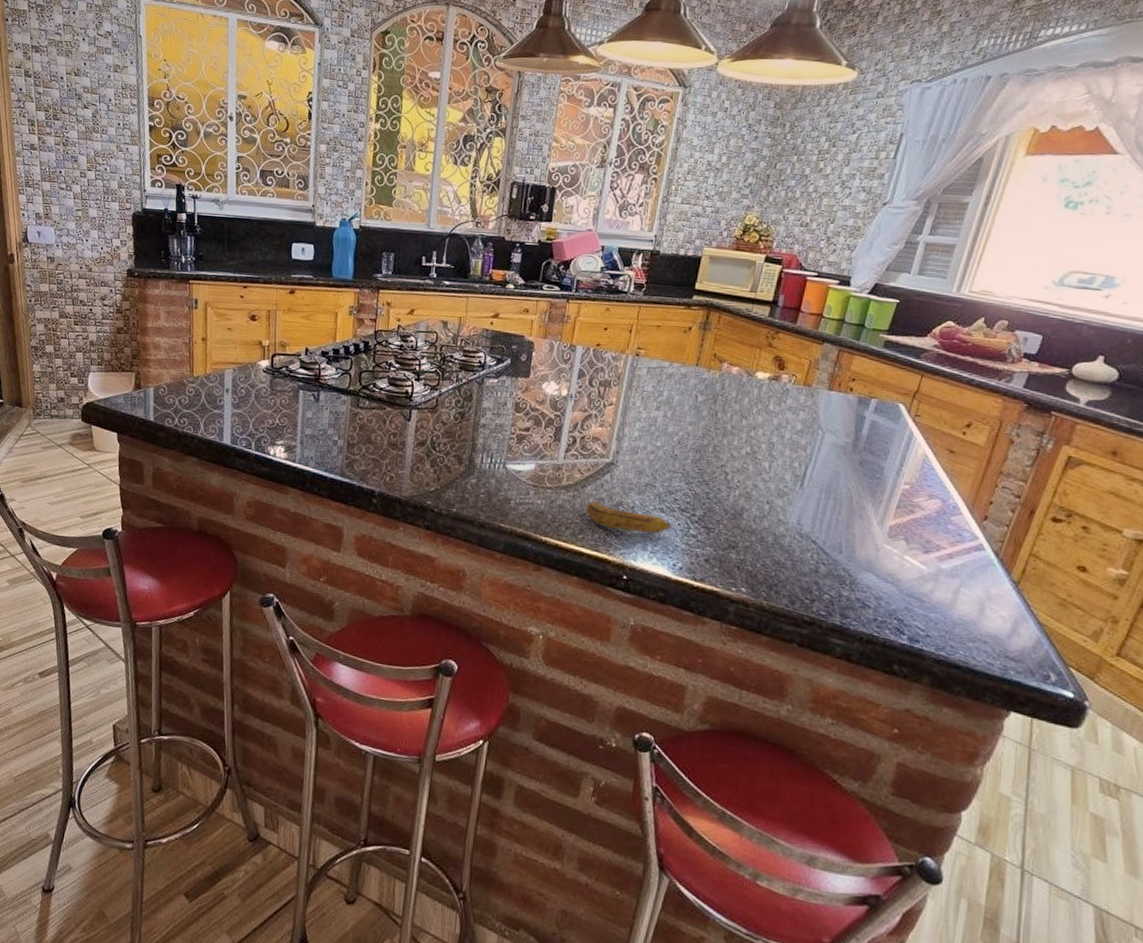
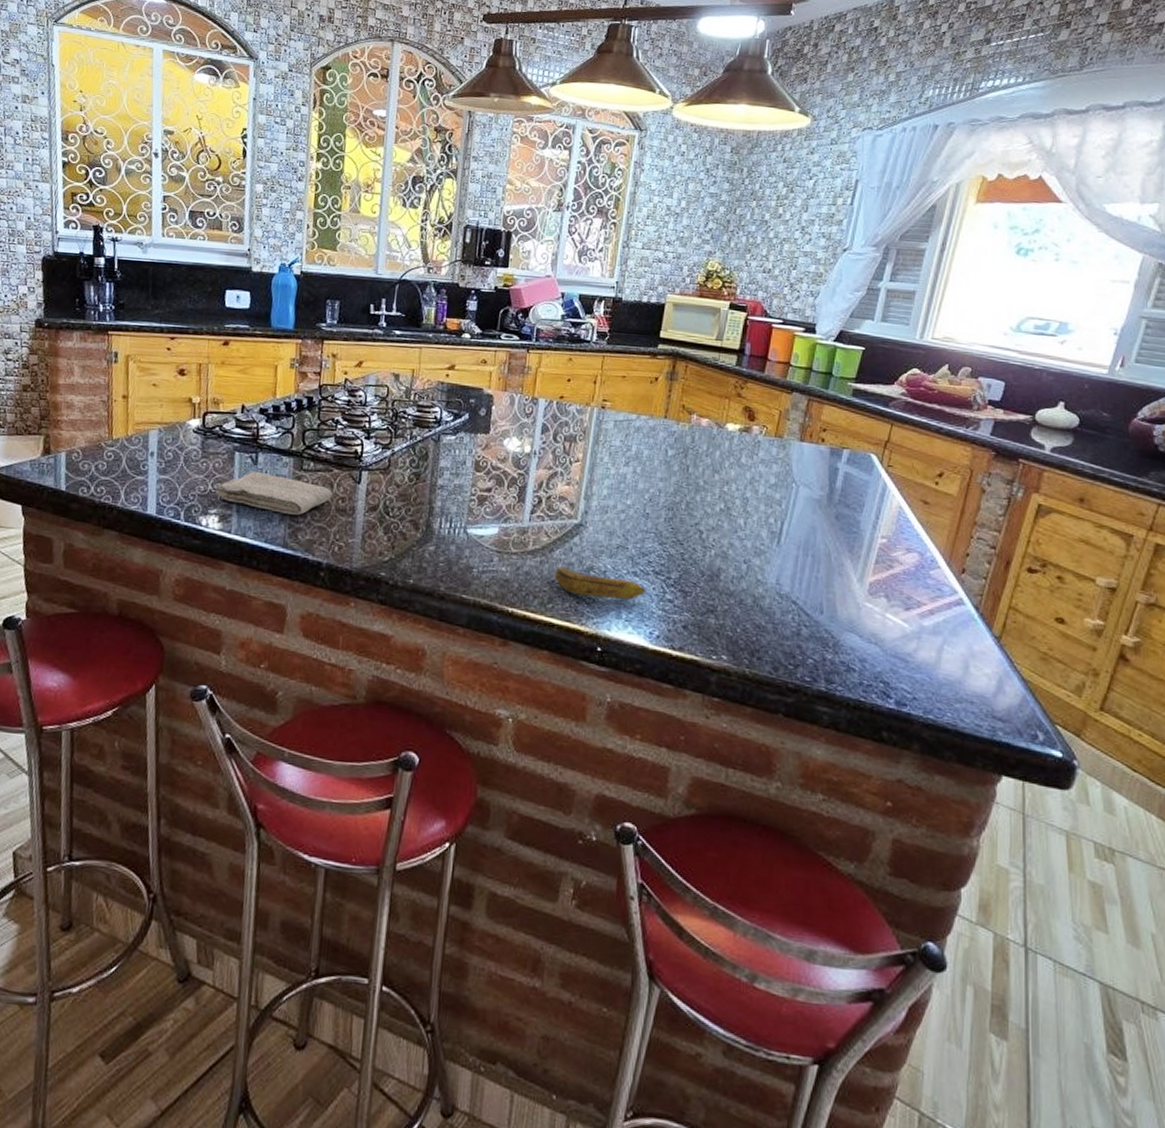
washcloth: none [282,407,386,449] -> present [216,471,333,516]

